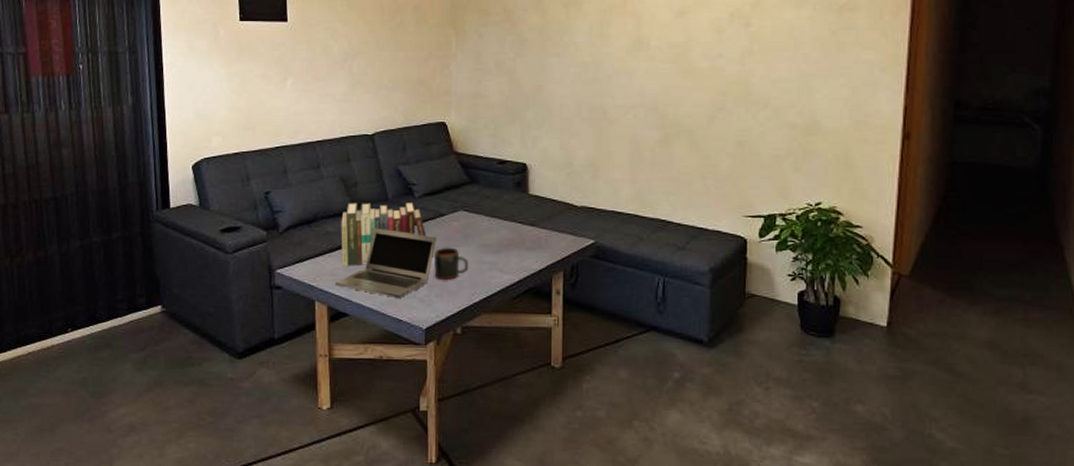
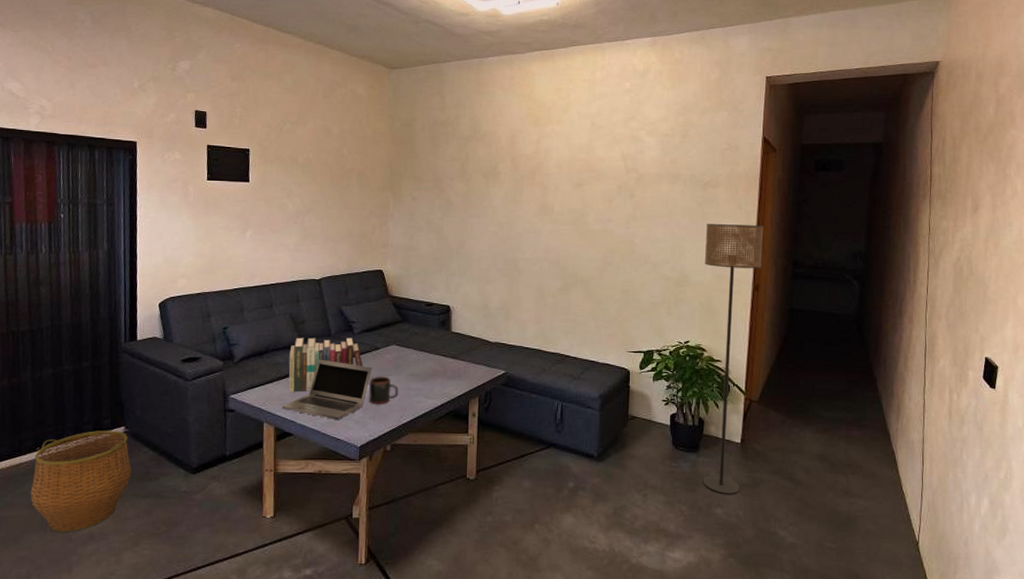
basket: none [64,309,172,422] -> present [30,430,132,532]
floor lamp: none [838,57,917,389] -> present [702,224,764,495]

